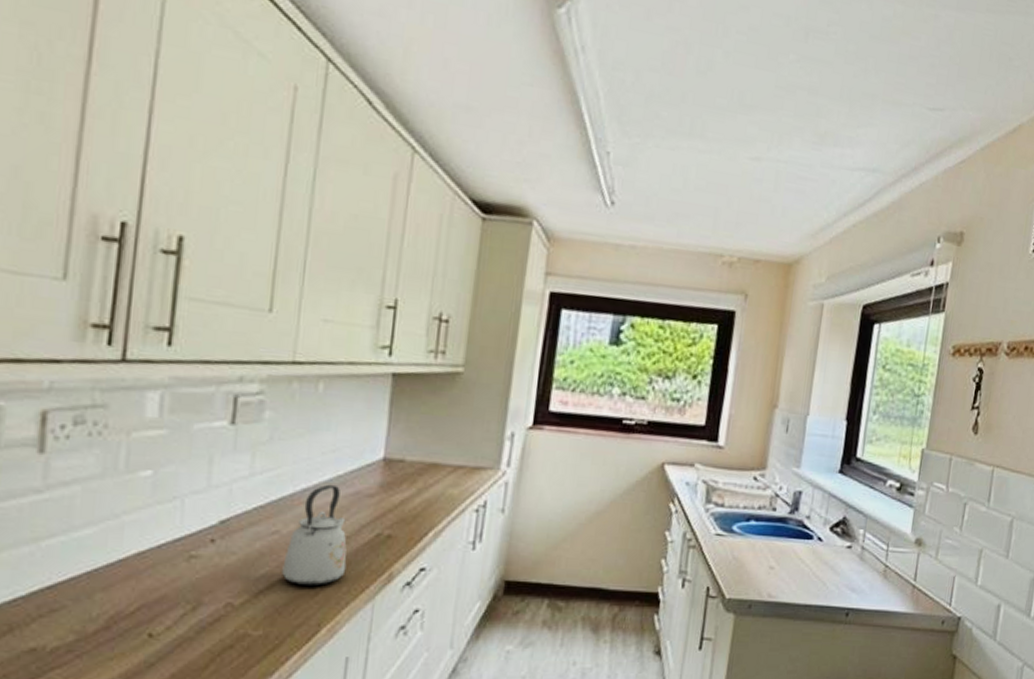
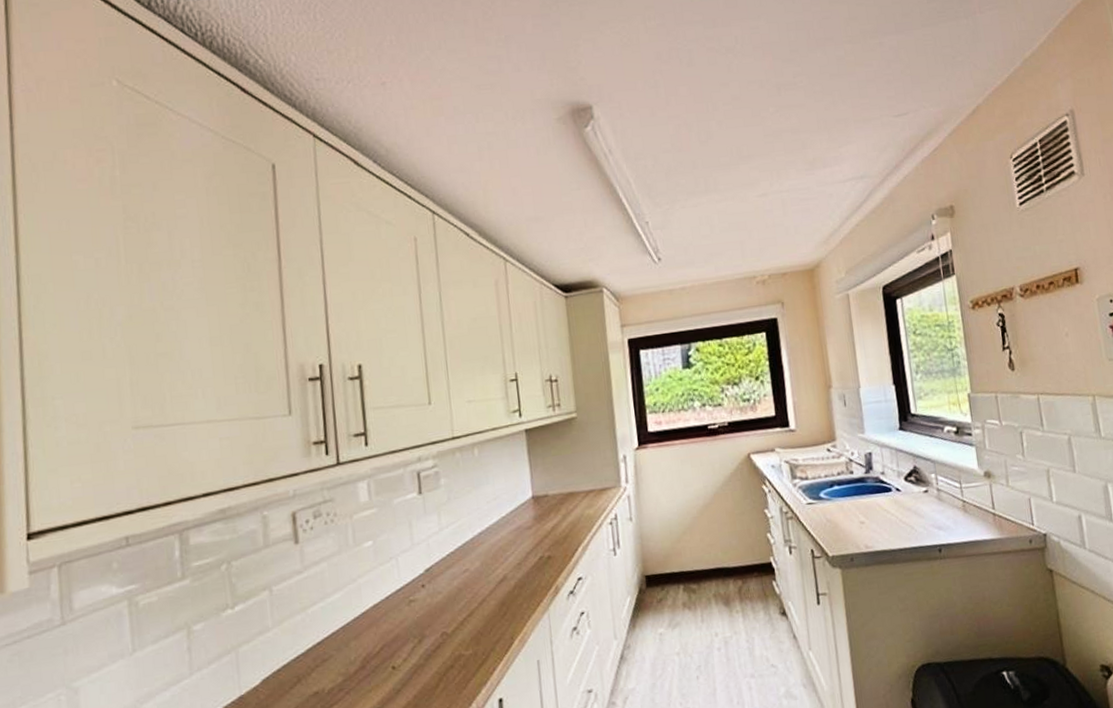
kettle: present [282,484,347,587] -> none [476,524,523,609]

